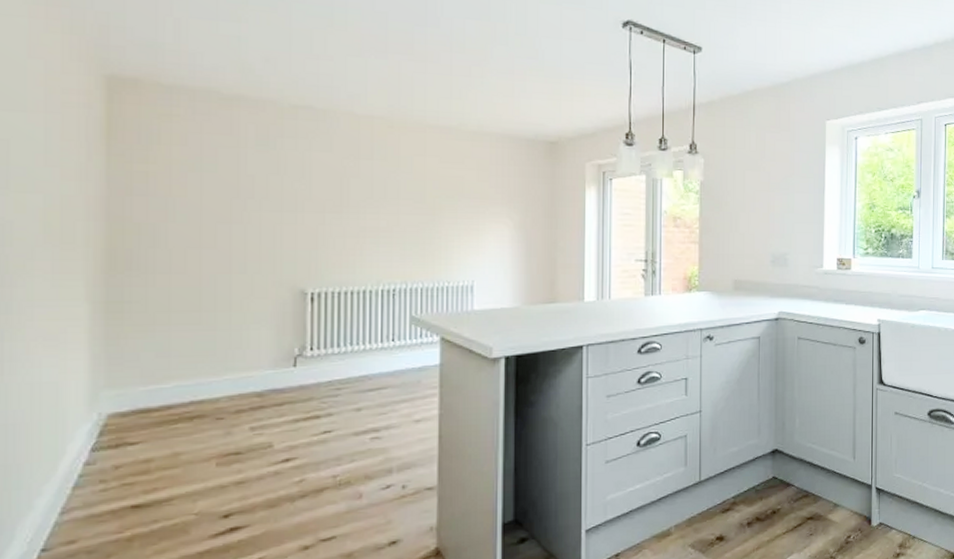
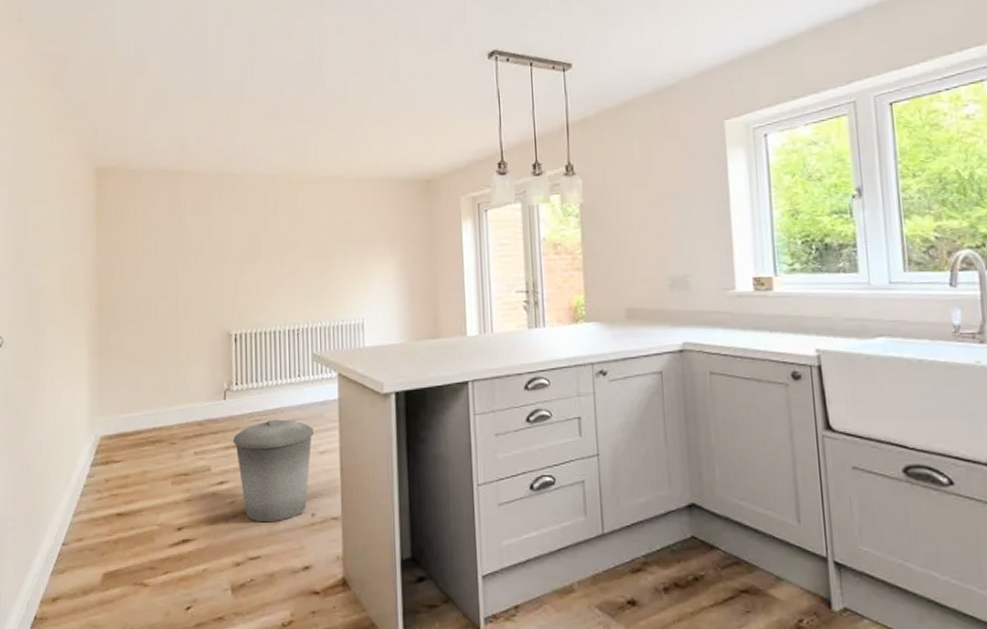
trash can: none [305,387,408,500] -> present [233,419,314,523]

